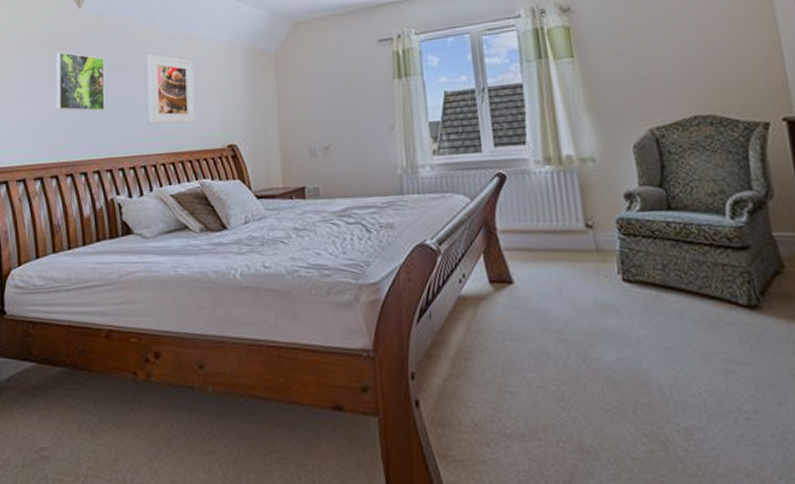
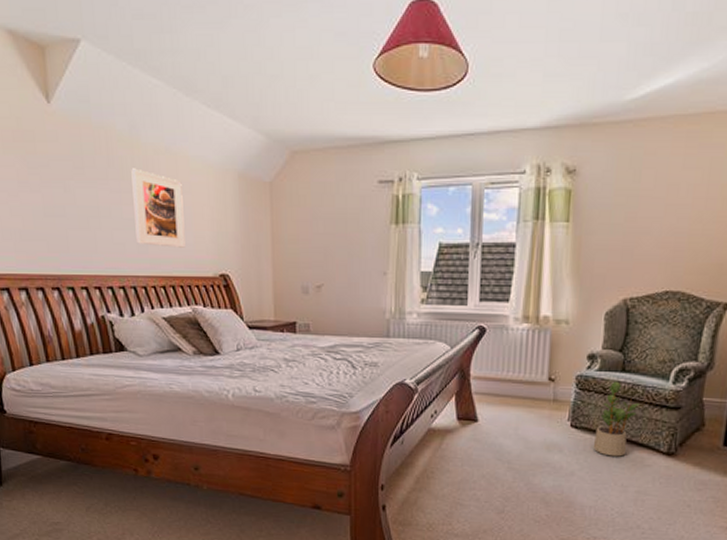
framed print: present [56,51,105,112] -> none [27,154,88,225]
potted plant: none [653,221,700,315] -> present [593,381,641,457]

